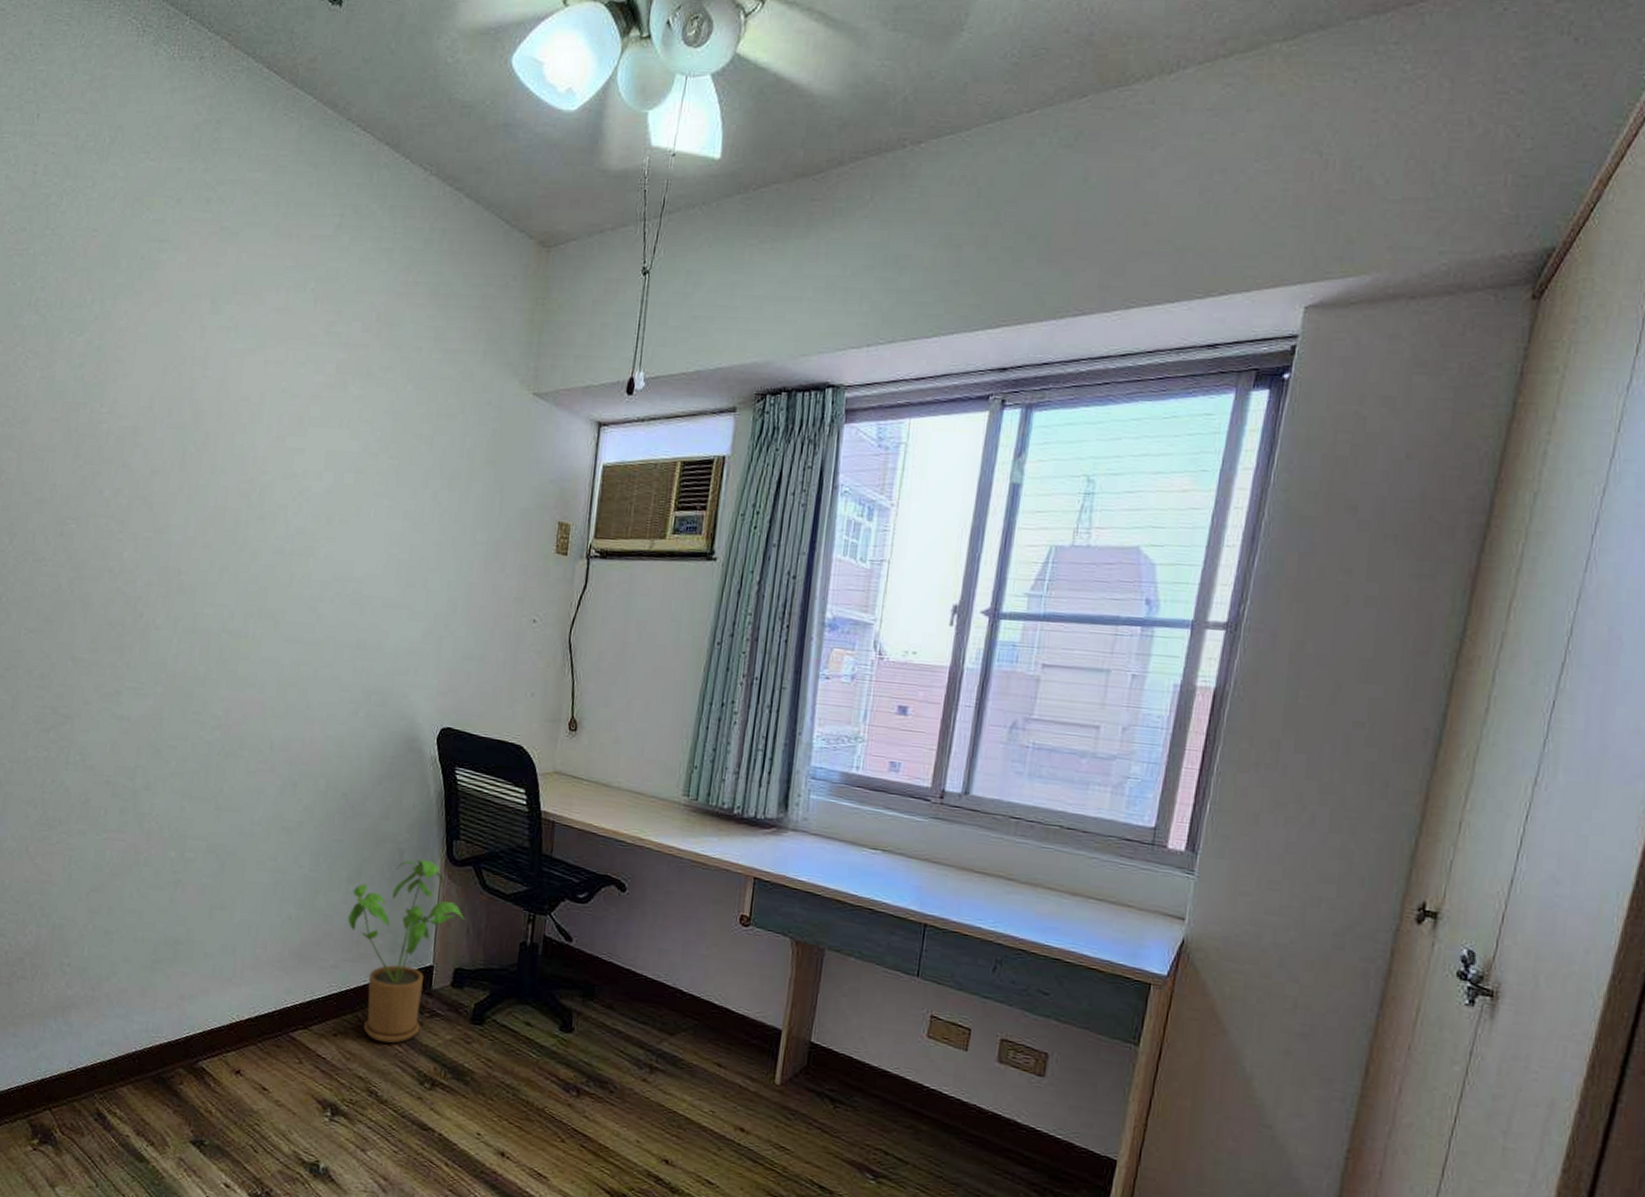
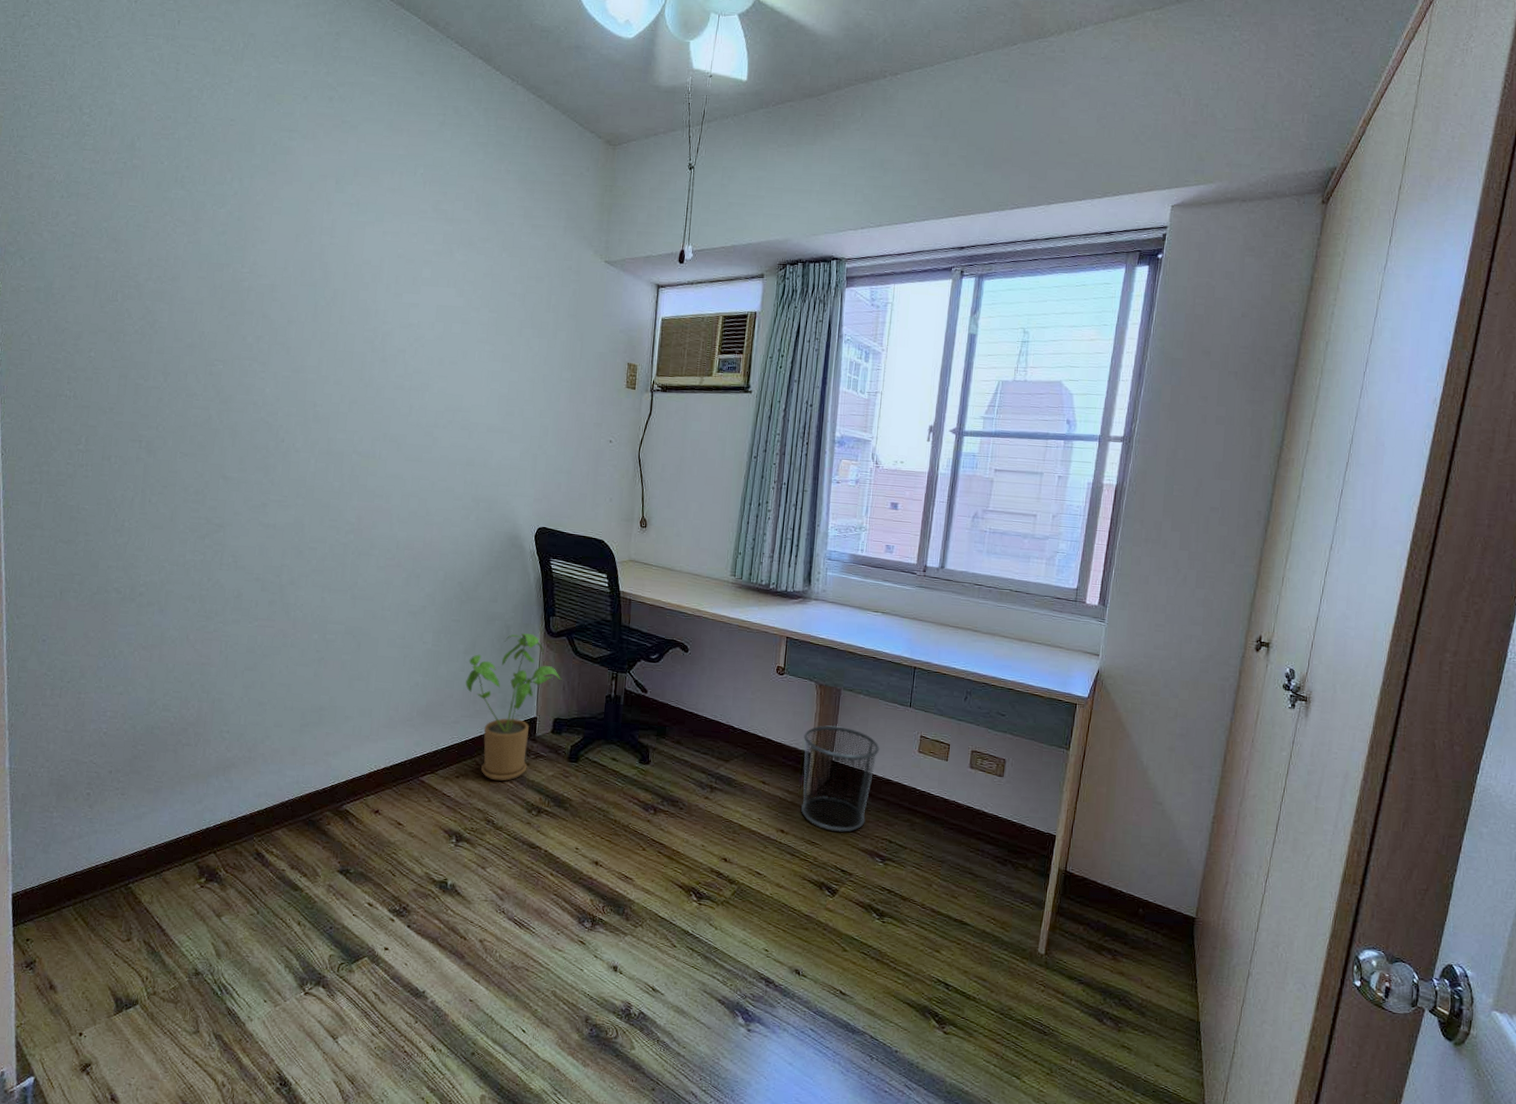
waste bin: none [768,995,875,1137] -> present [801,725,880,832]

